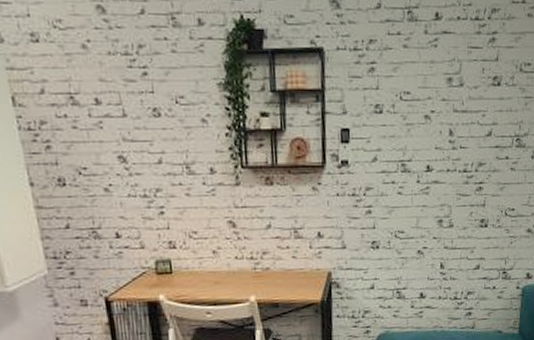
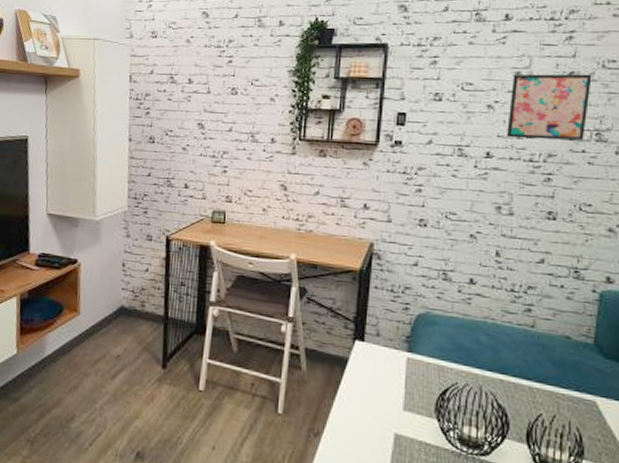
wall art: none [443,78,512,149] -> present [507,74,592,141]

